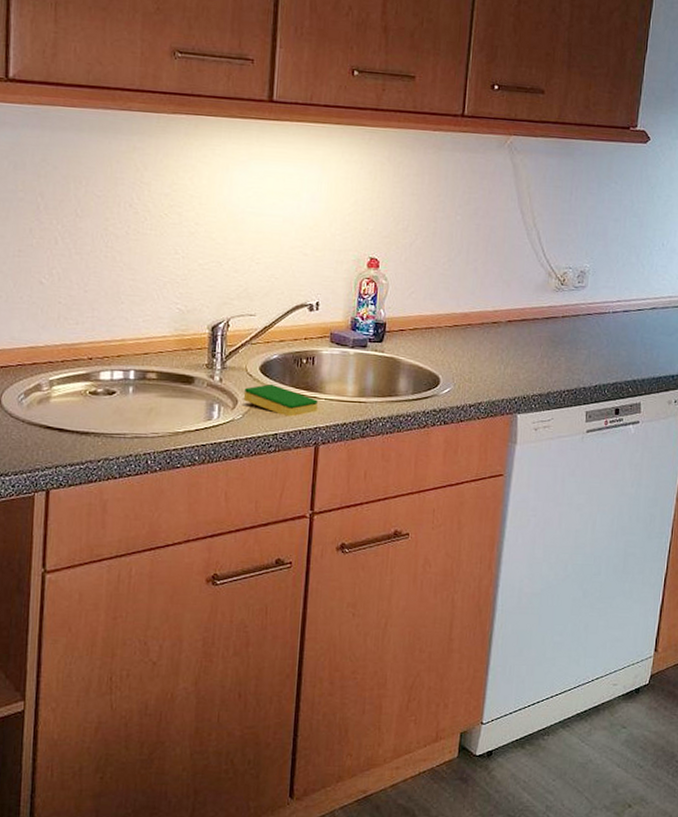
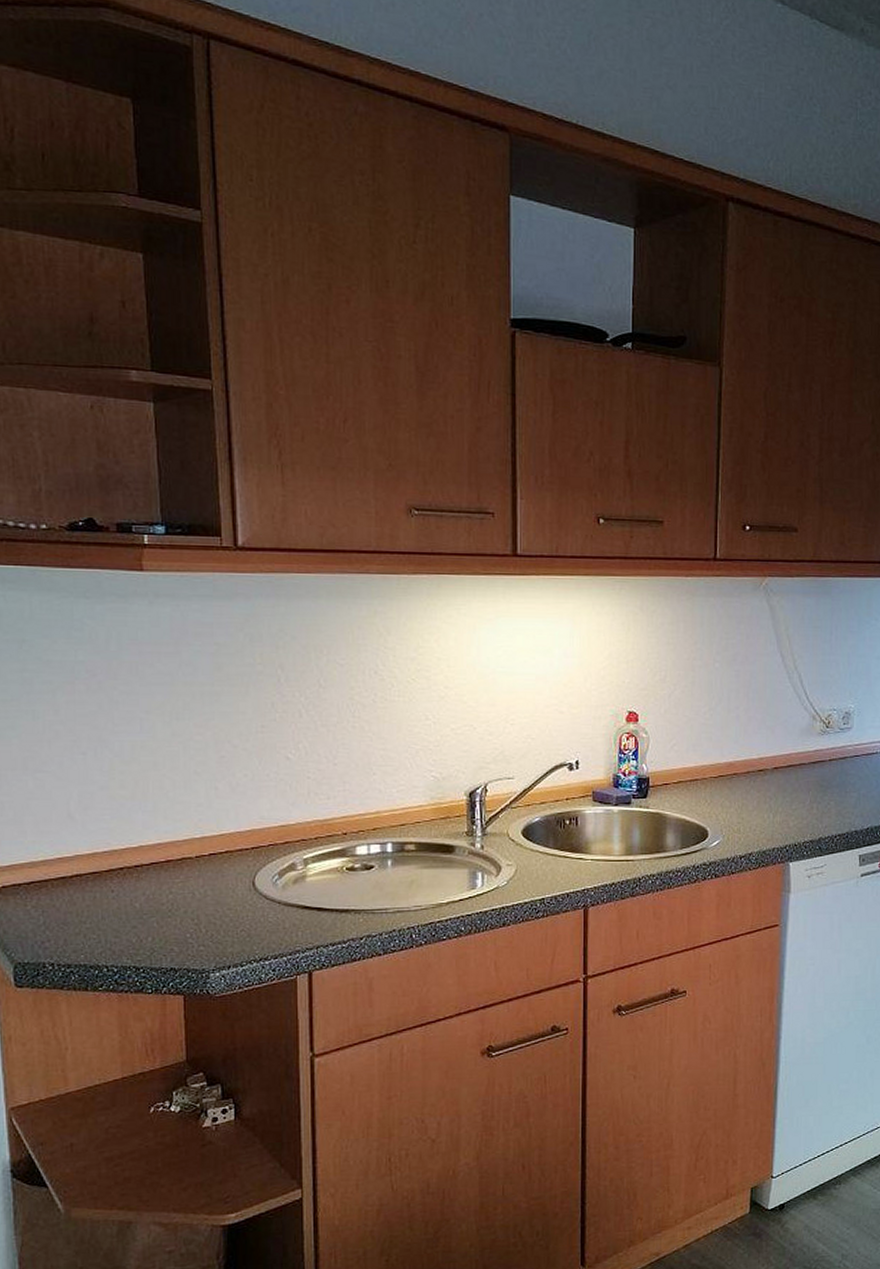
dish sponge: present [243,383,318,417] -> none [507,847,584,880]

